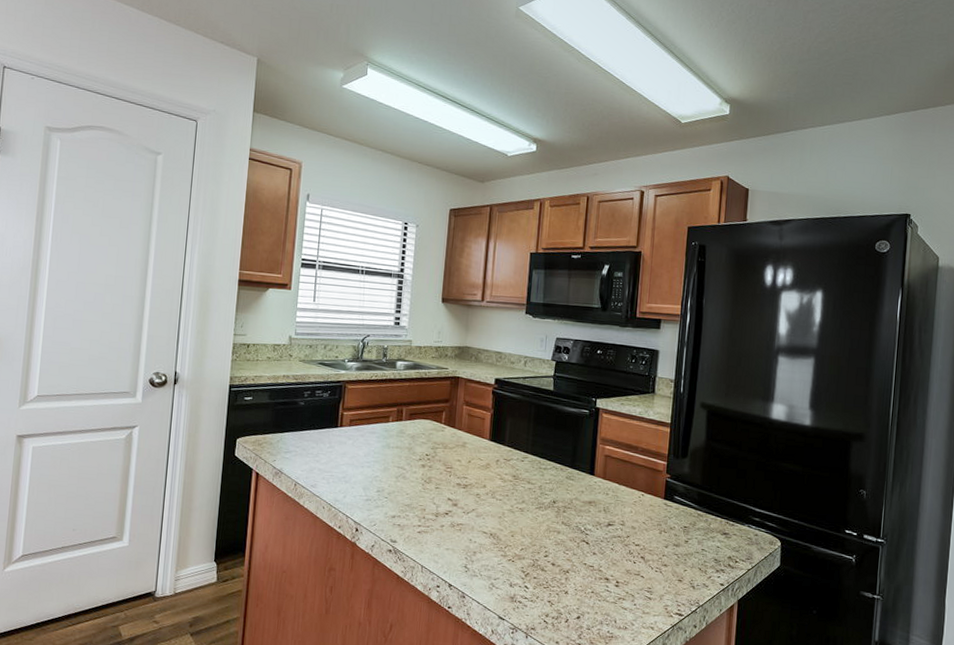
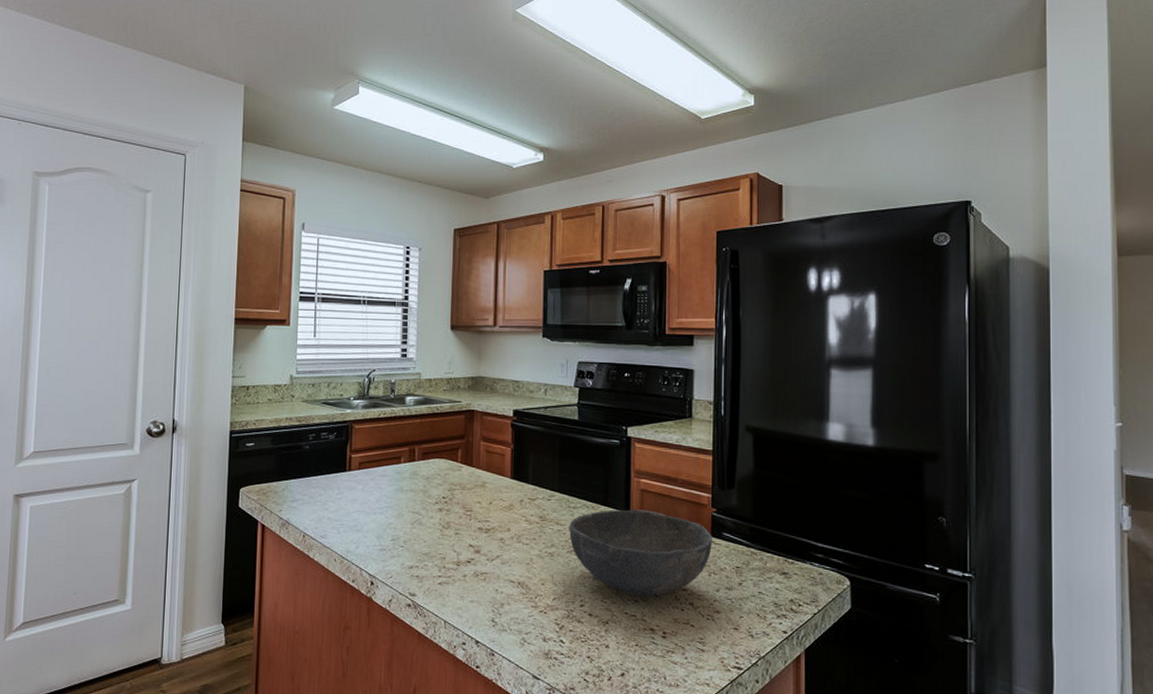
bowl: none [539,472,665,550] -> present [569,509,712,597]

